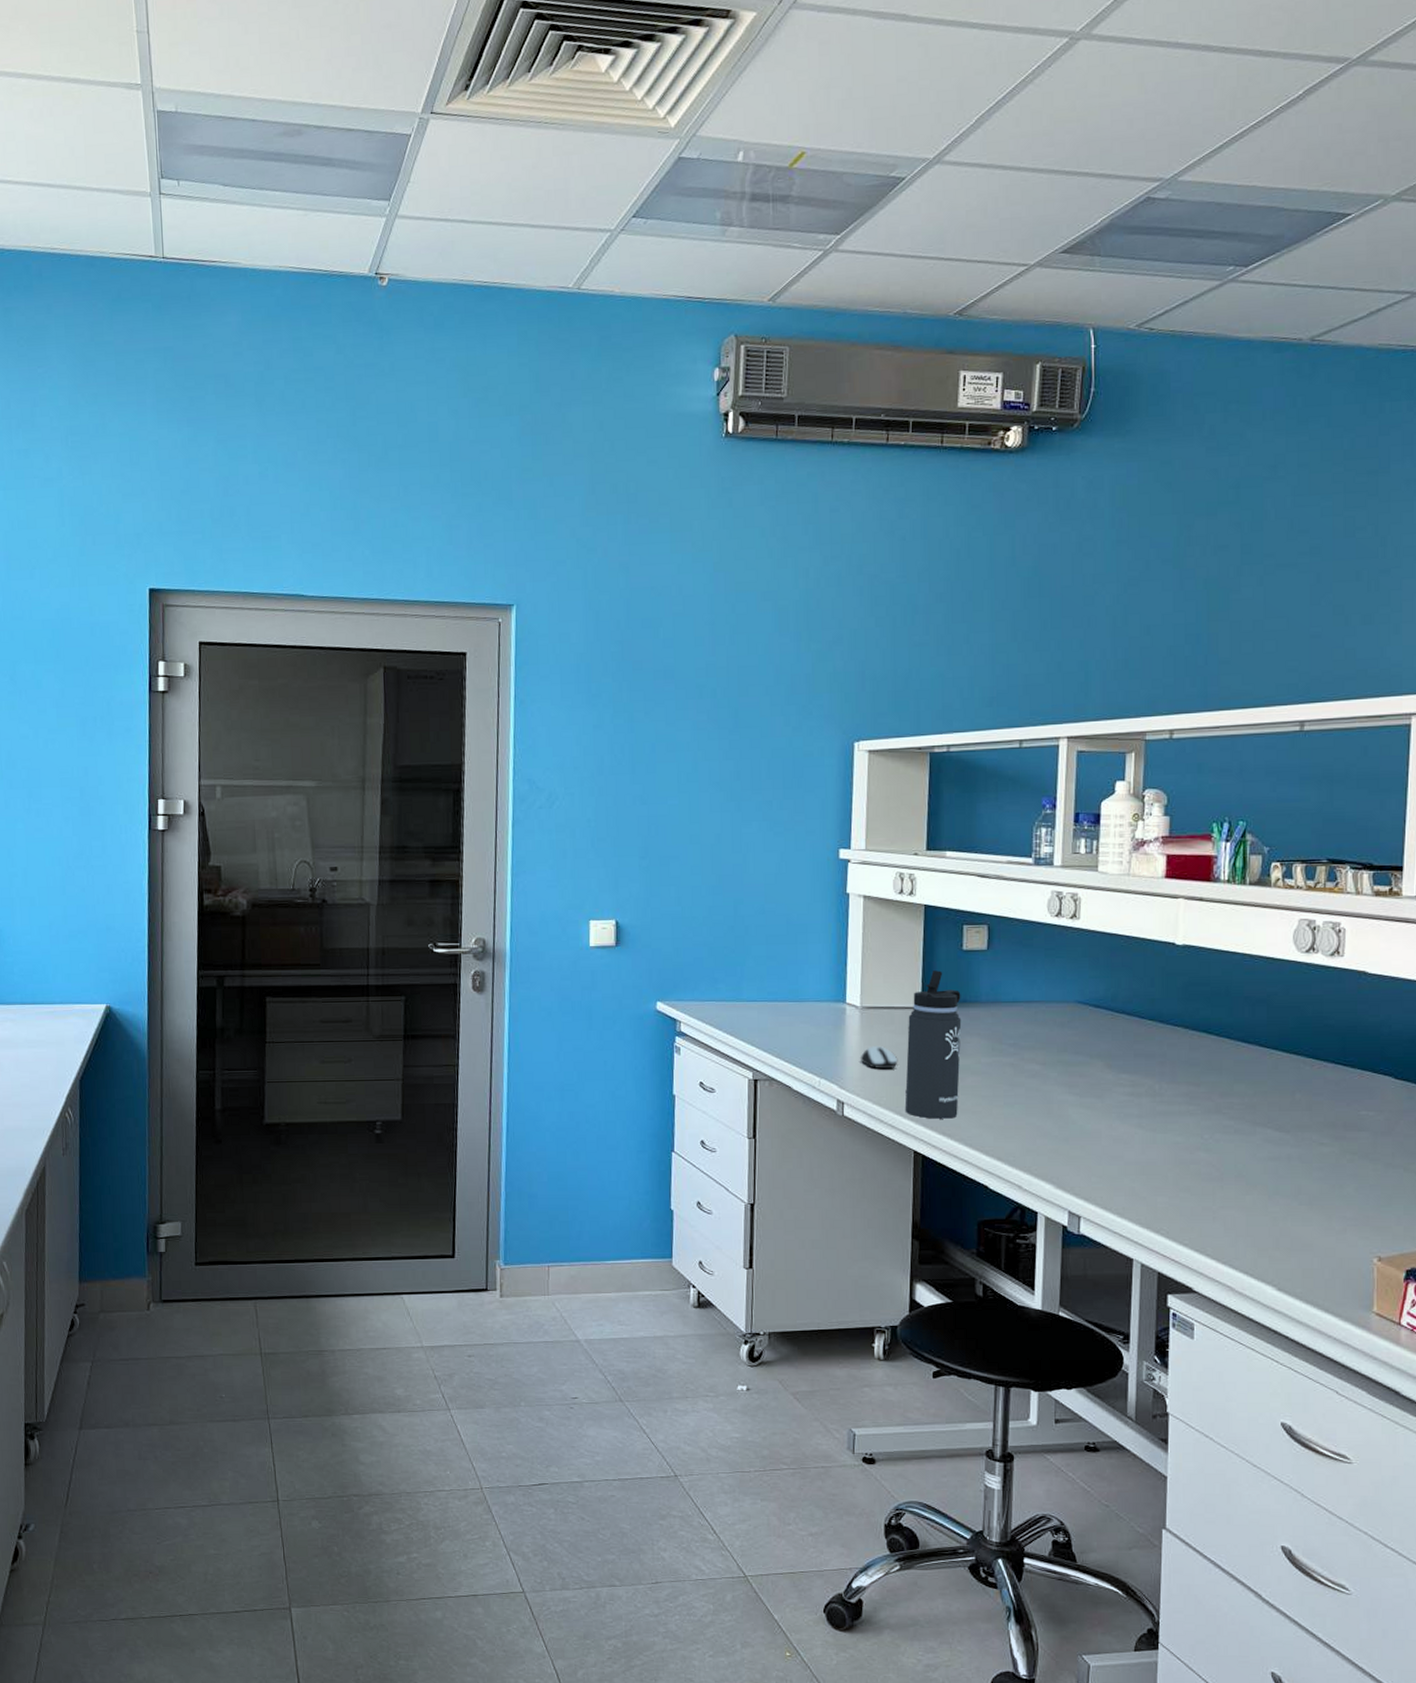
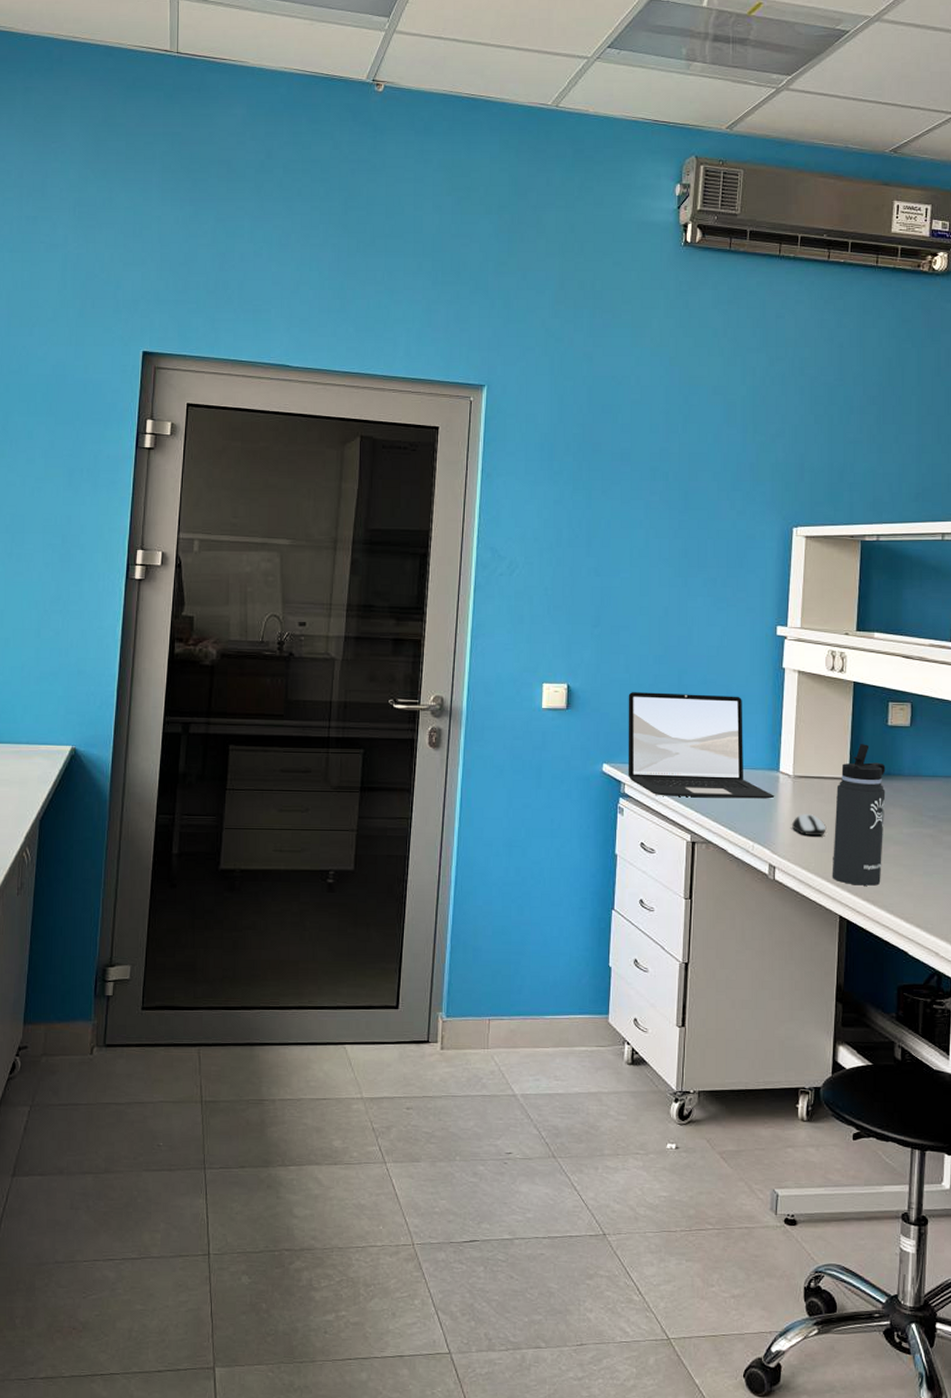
laptop: none [681,925,842,1033] -> present [628,692,775,799]

